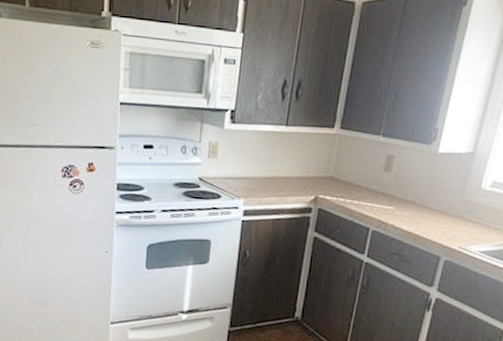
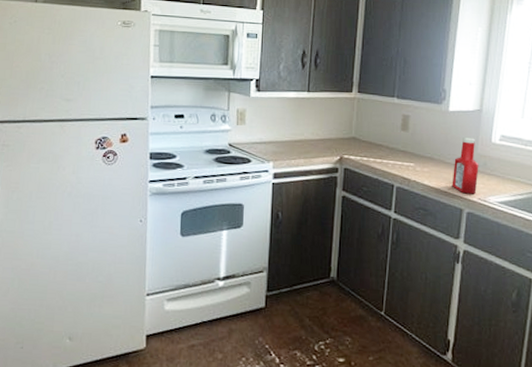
ketchup bottle: none [431,182,464,242] -> present [452,138,479,194]

